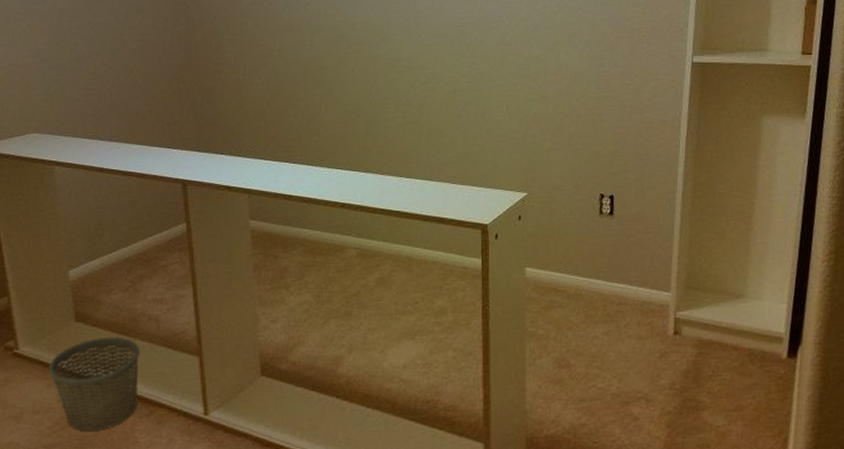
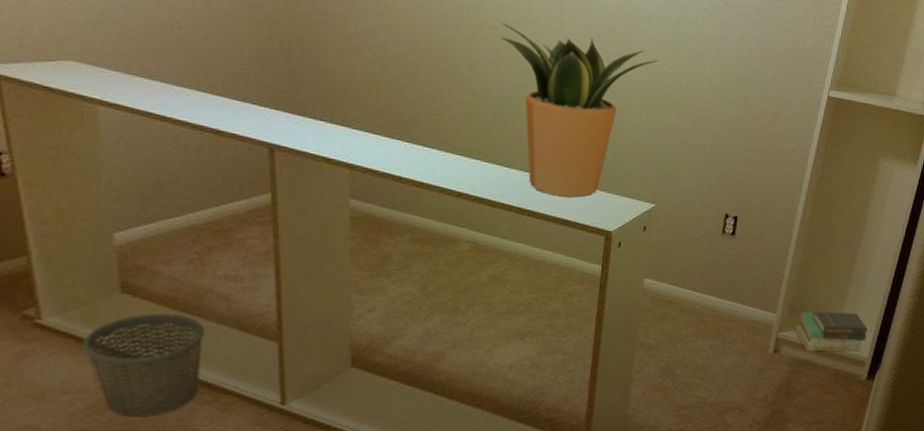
potted plant: none [366,44,513,196] -> present [501,22,659,198]
books: none [693,285,779,330] -> present [793,312,868,352]

